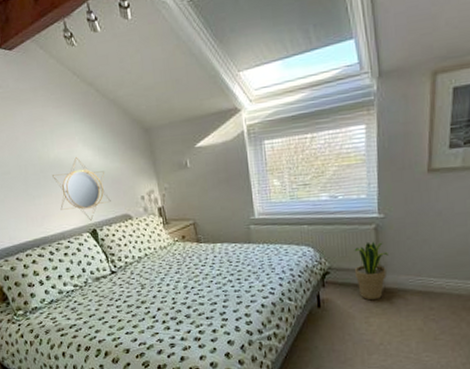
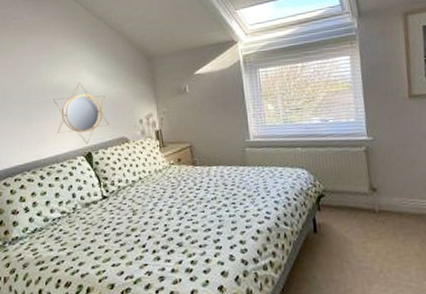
potted plant: present [354,241,388,301] -> none [347,163,380,224]

